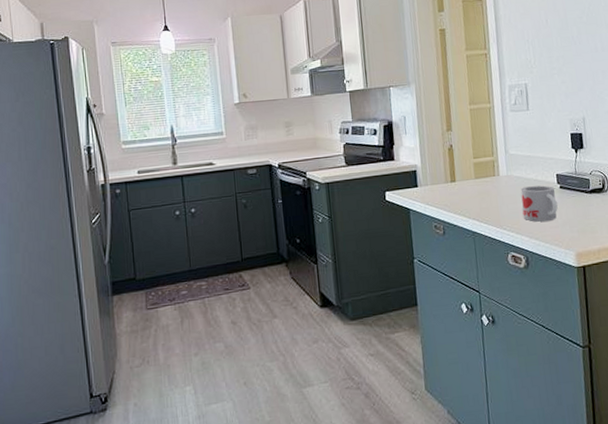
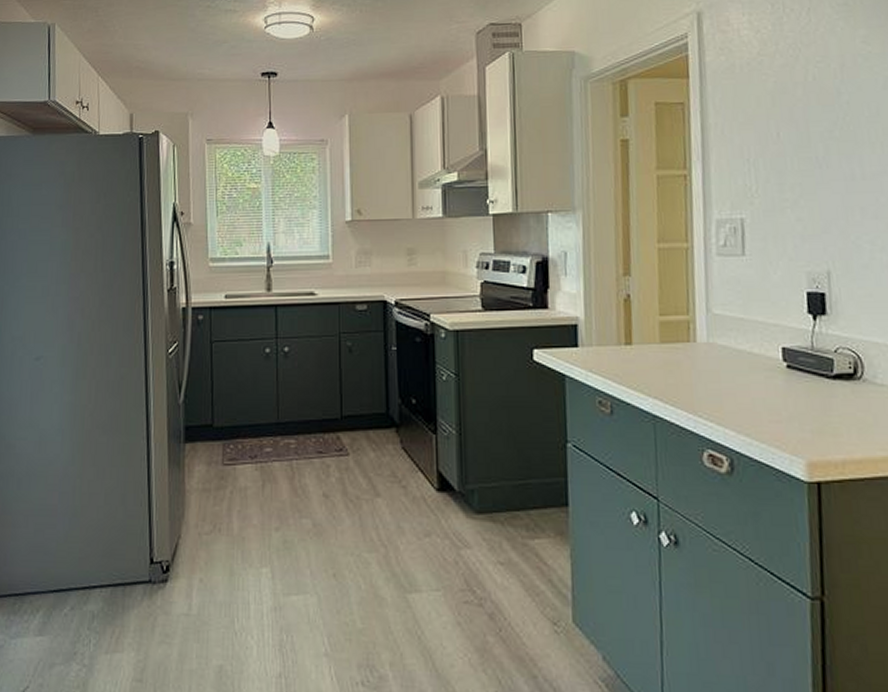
mug: present [520,185,558,222] -> none [726,361,782,412]

